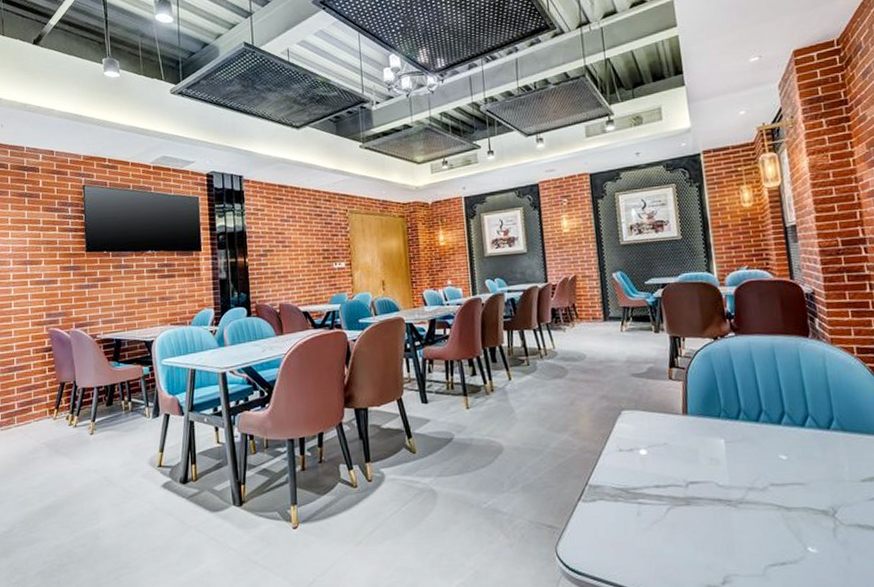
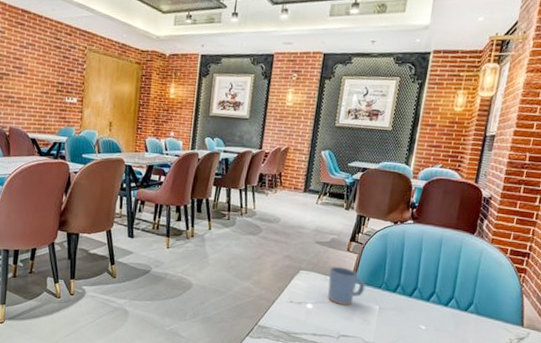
mug: none [655,399,702,444] -> present [327,266,365,305]

